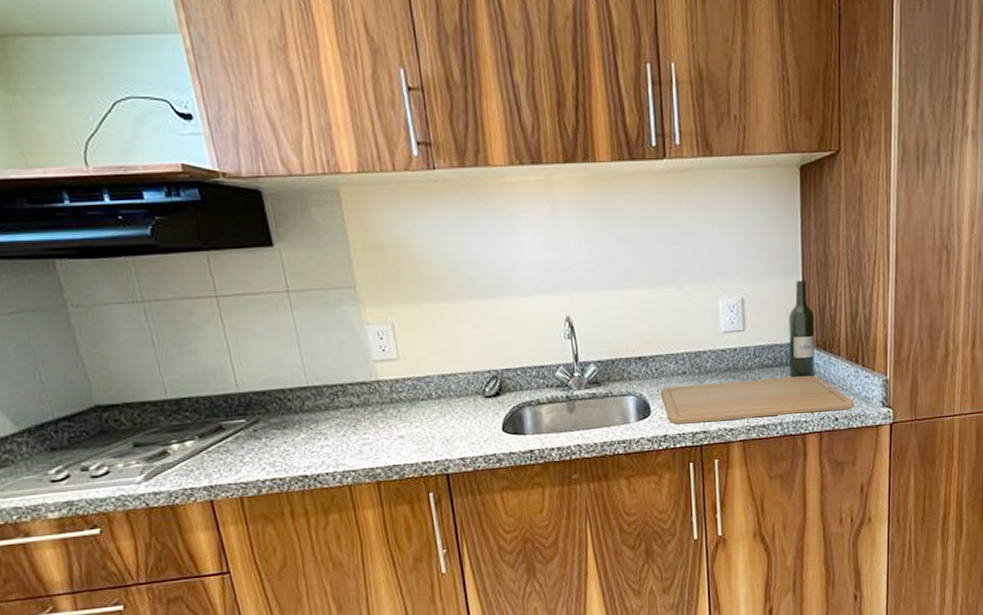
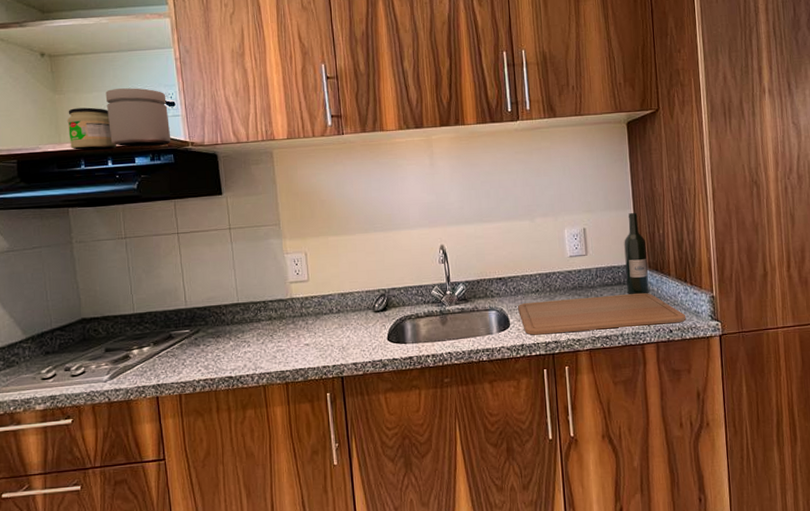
jar: none [32,116,115,180] -> present [67,107,117,151]
jar: none [85,90,193,177] -> present [105,88,171,148]

